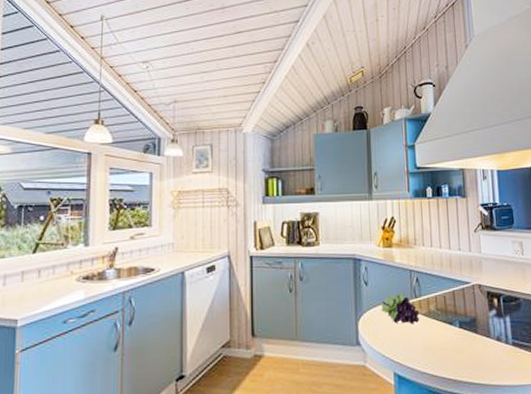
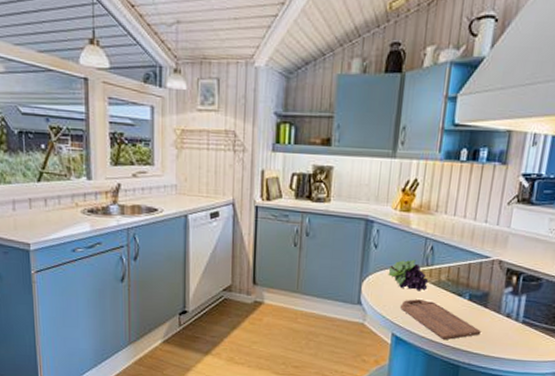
cutting board: none [398,332,477,374] -> present [401,299,481,341]

